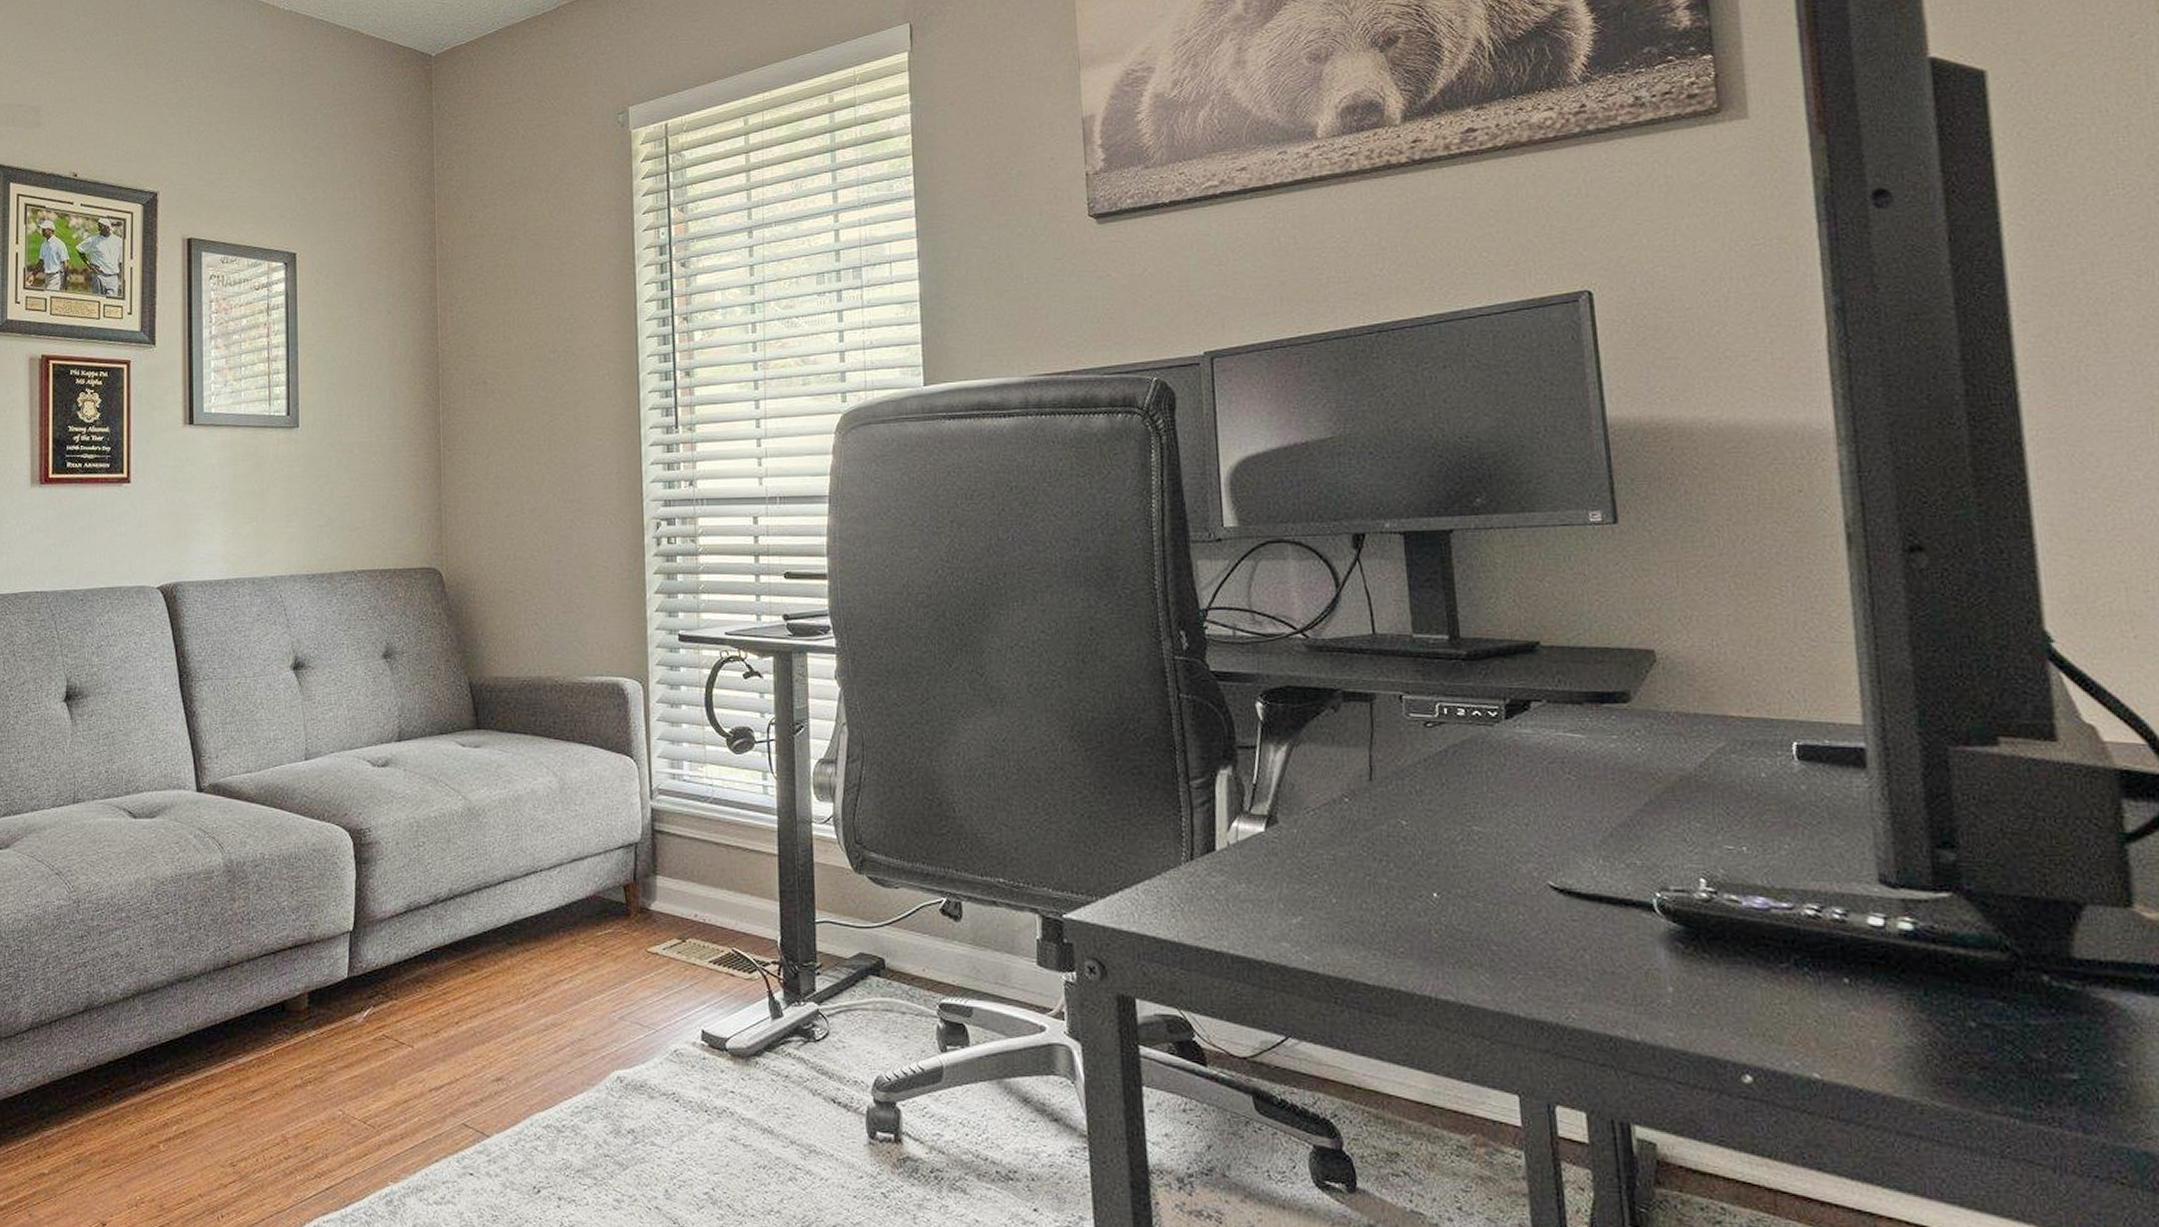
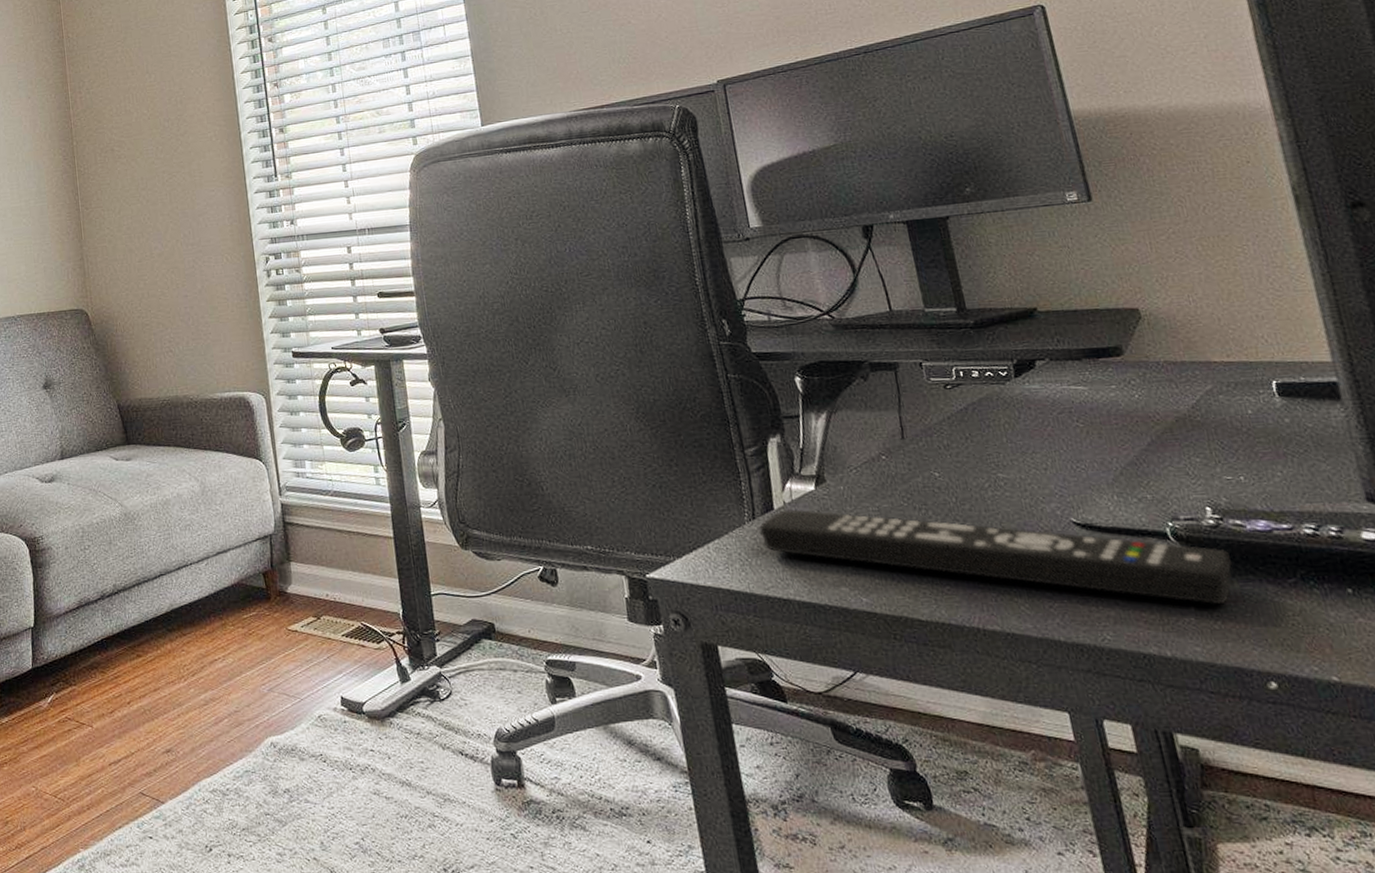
remote control: none [1195,852,1720,987] -> present [758,509,1232,605]

